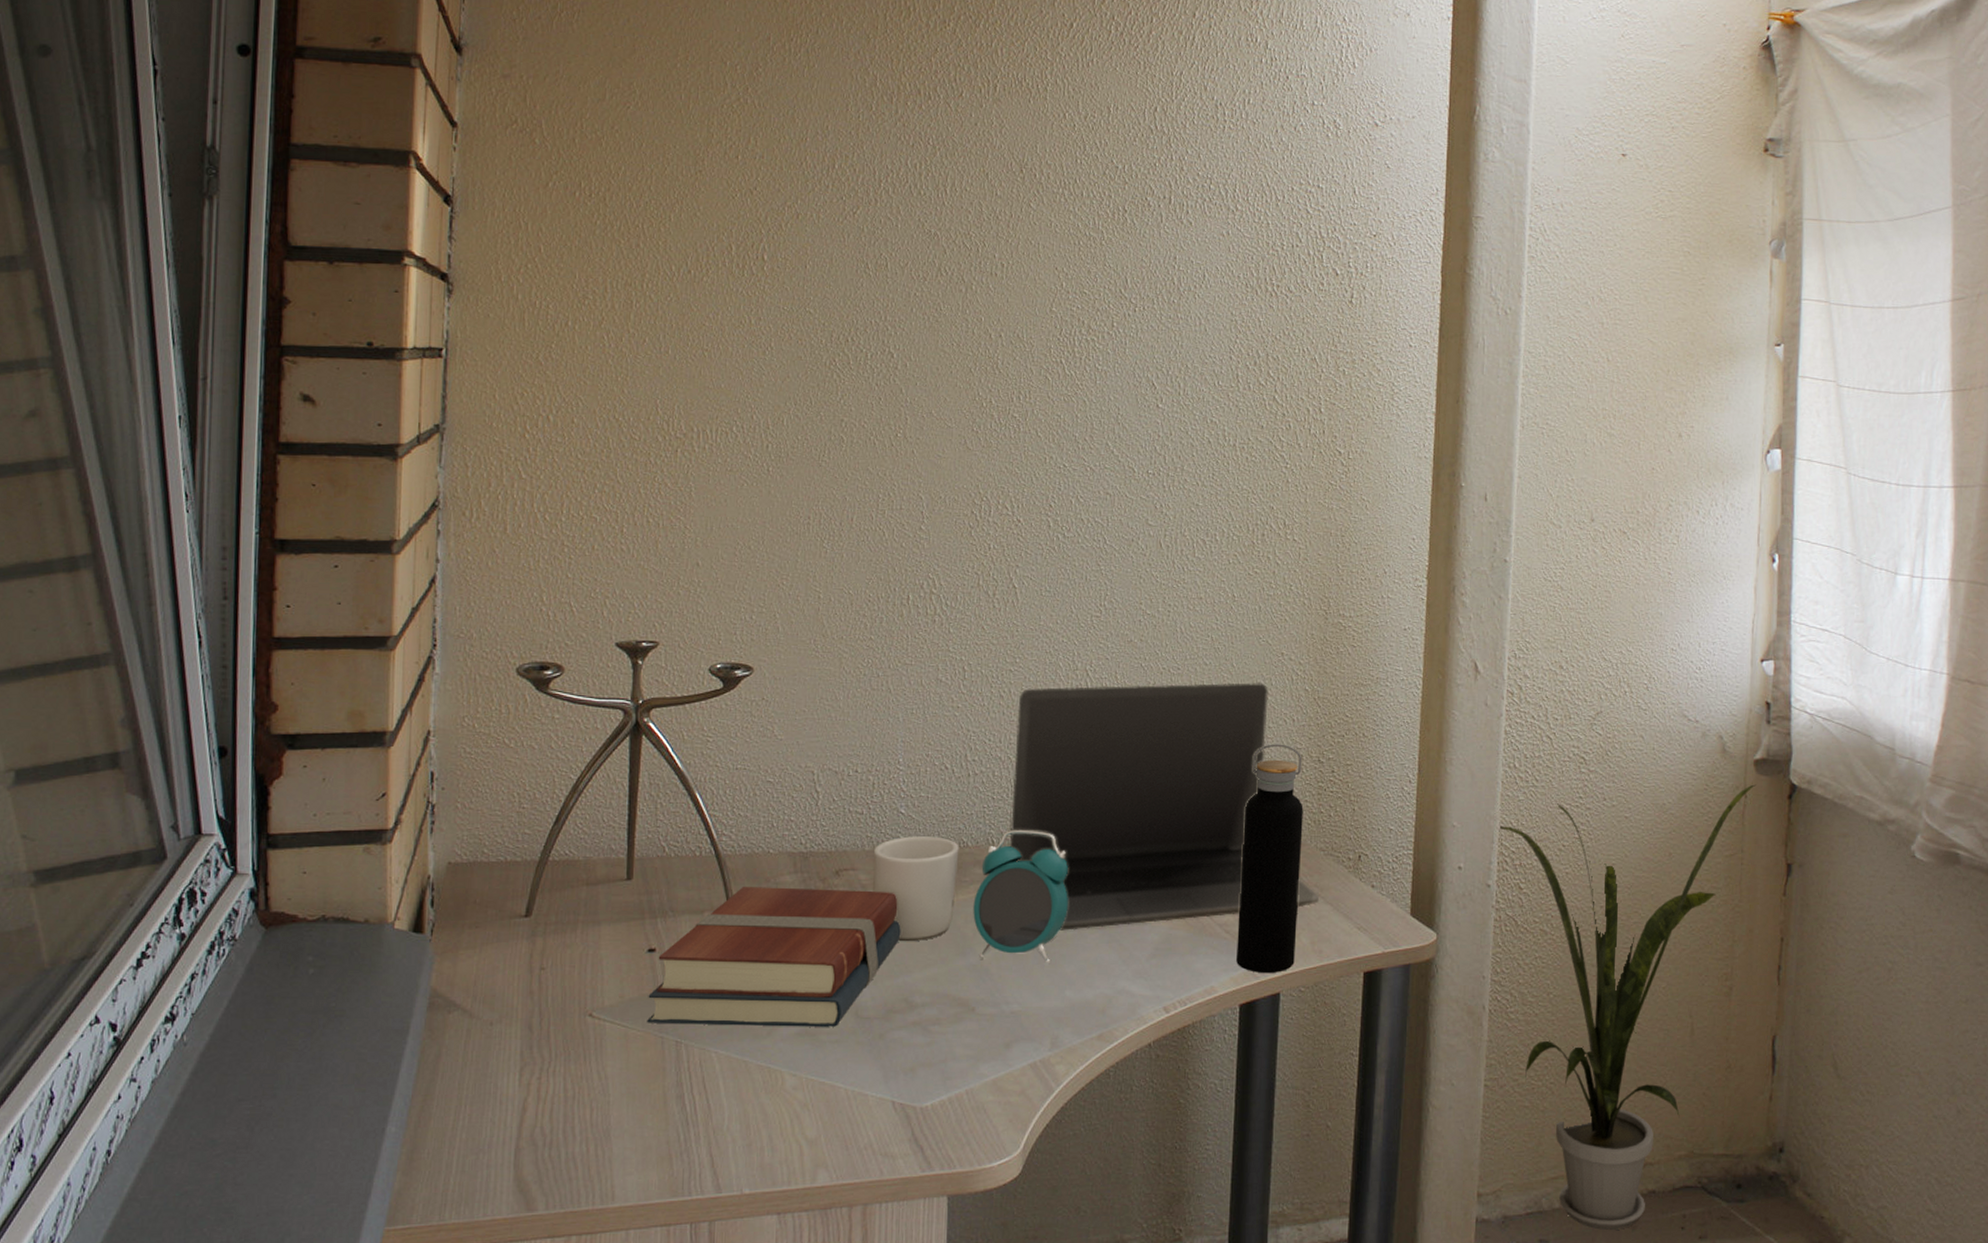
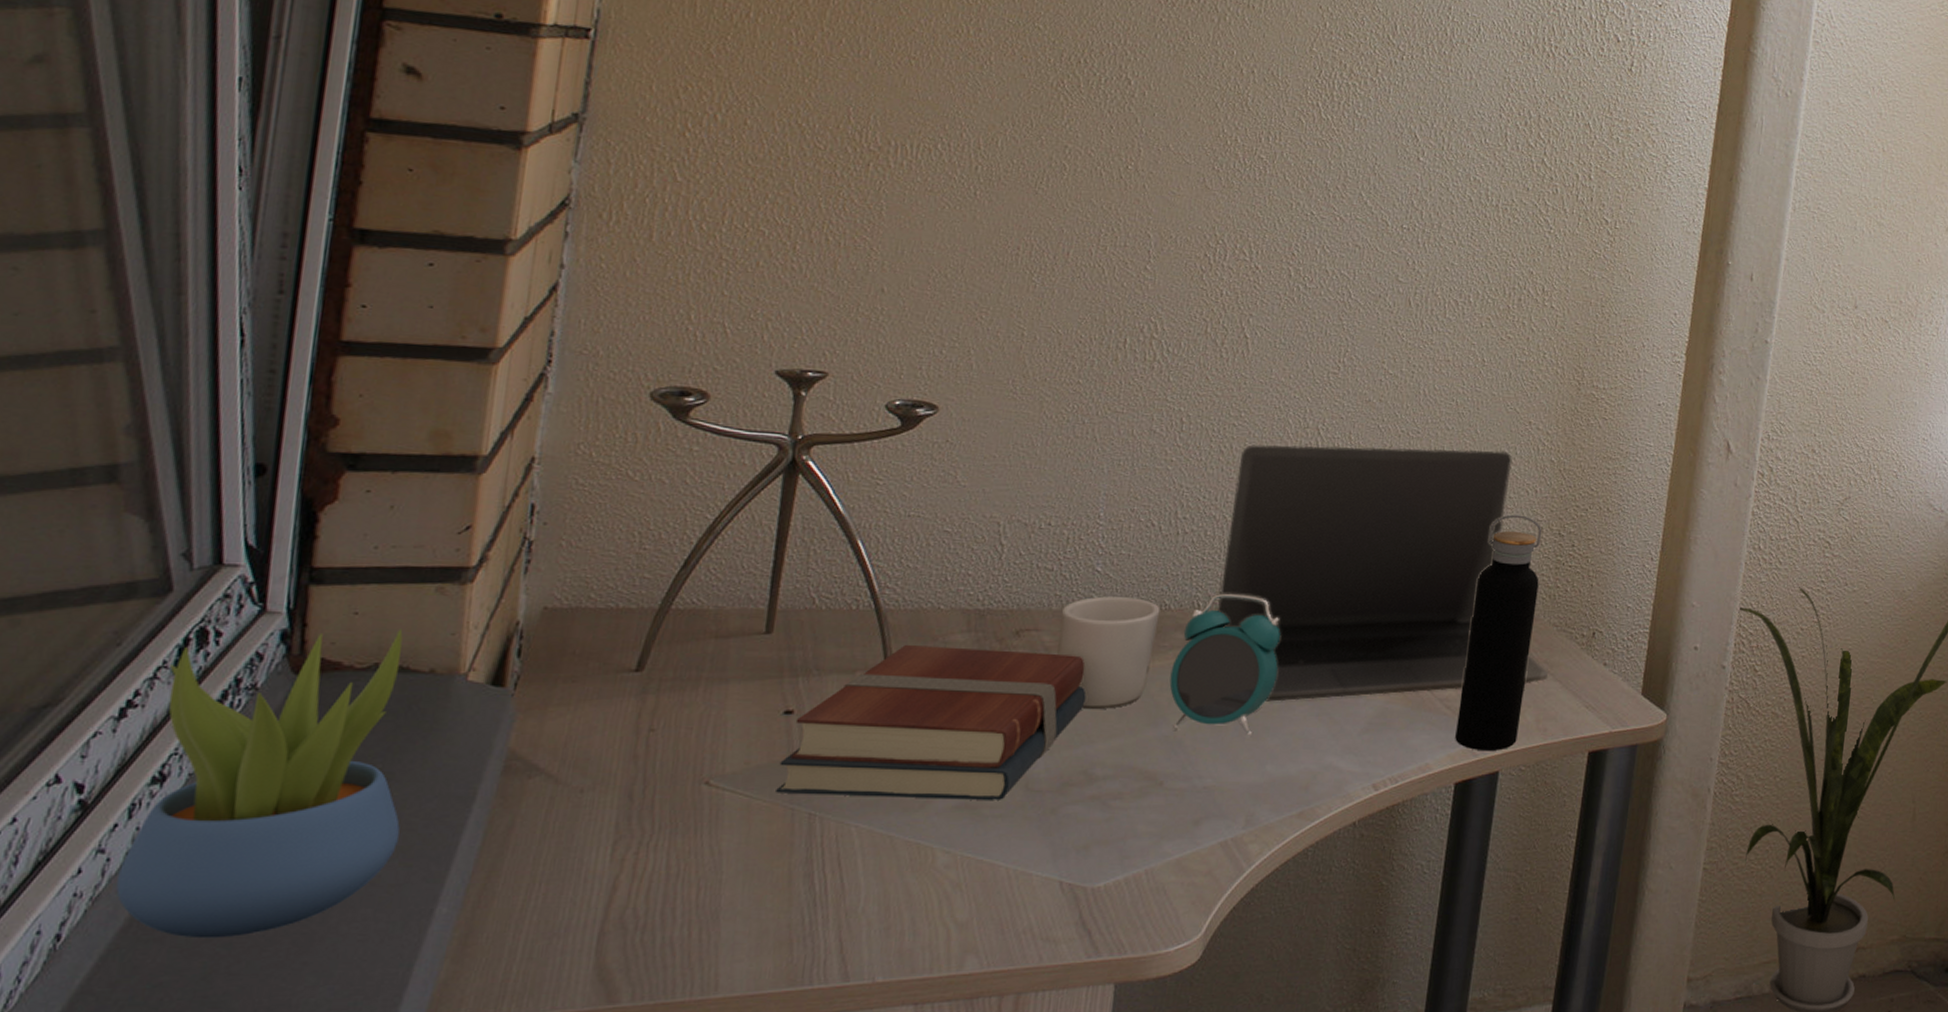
succulent plant: none [147,885,353,1154] -> present [116,629,403,939]

